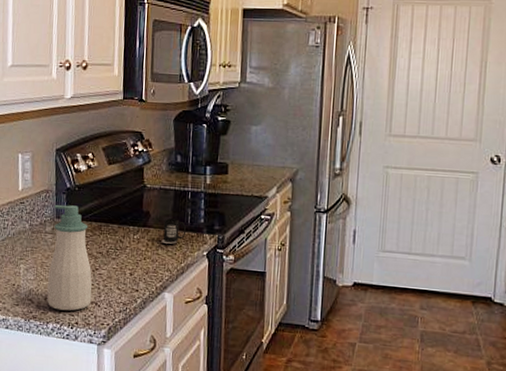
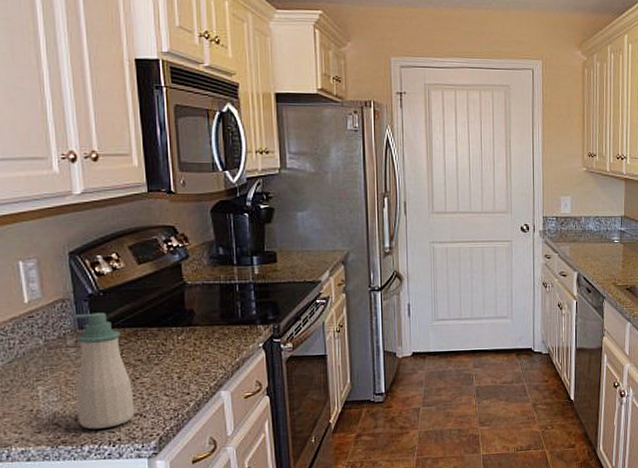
mug: present [161,218,186,244] -> none [210,314,237,340]

